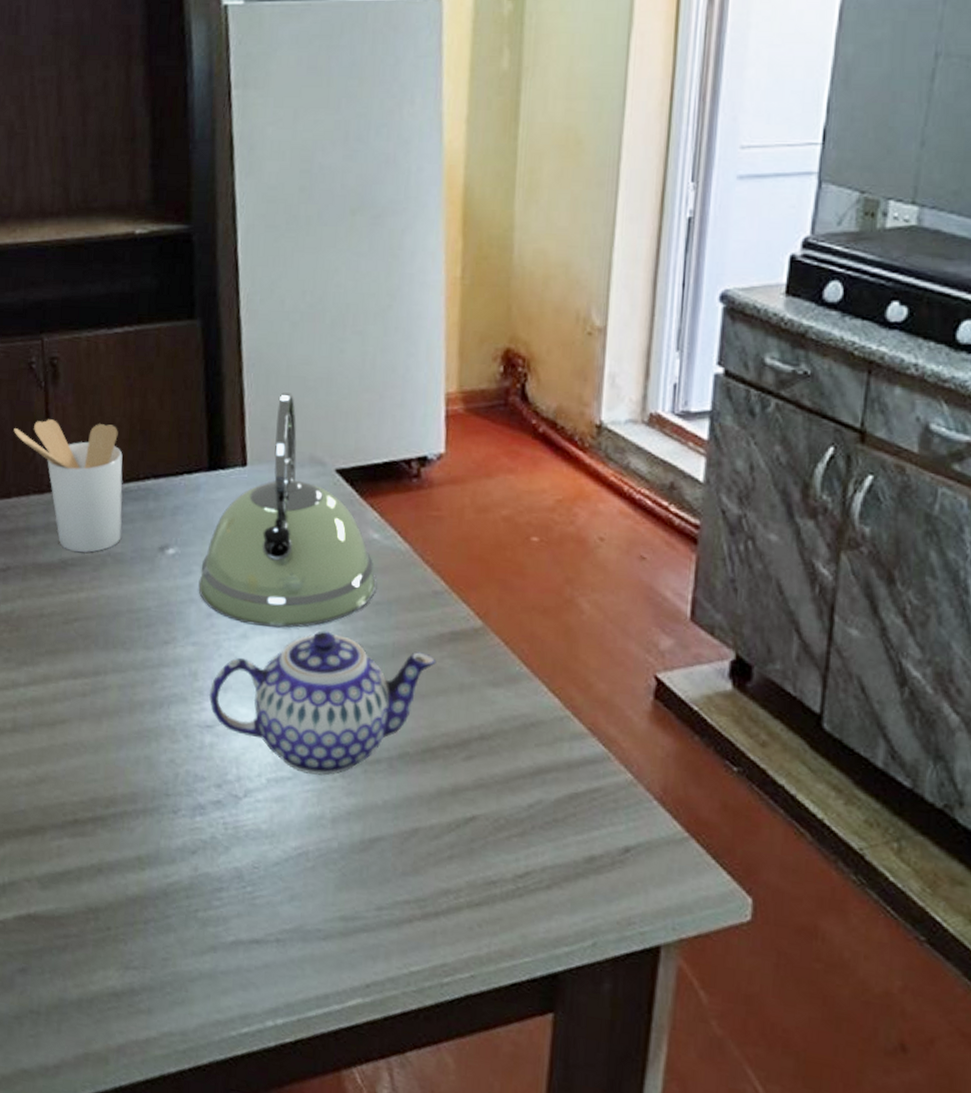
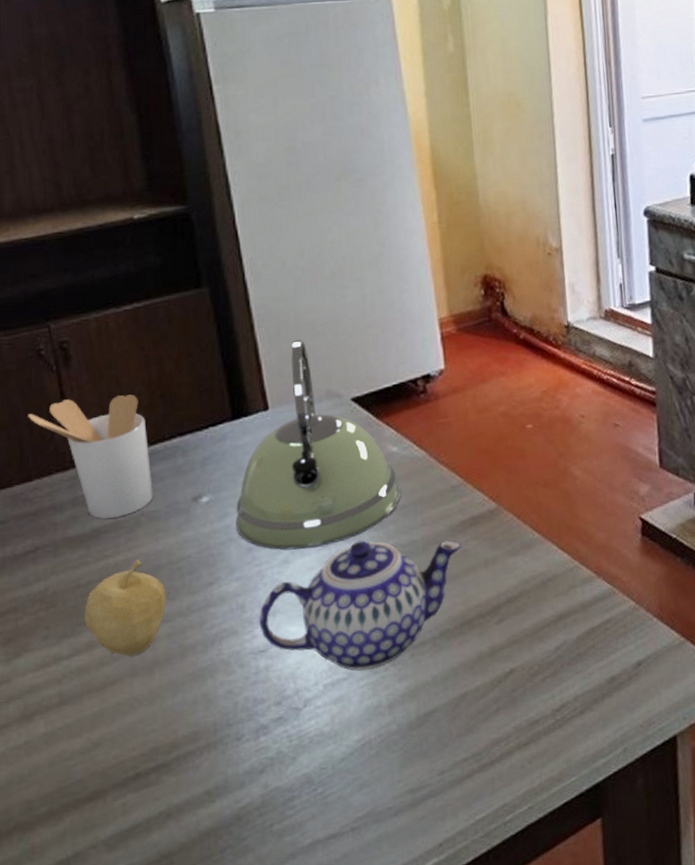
fruit: none [43,600,123,700] -> present [83,560,167,657]

